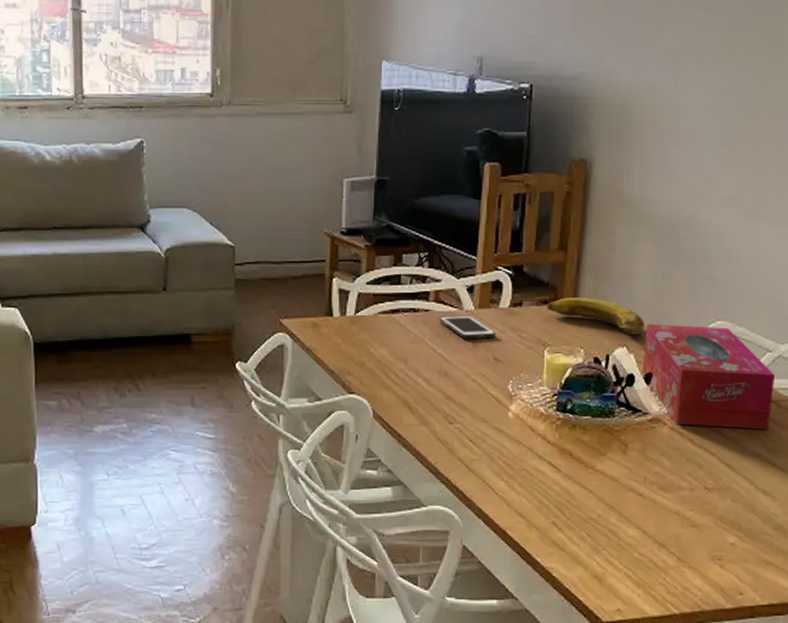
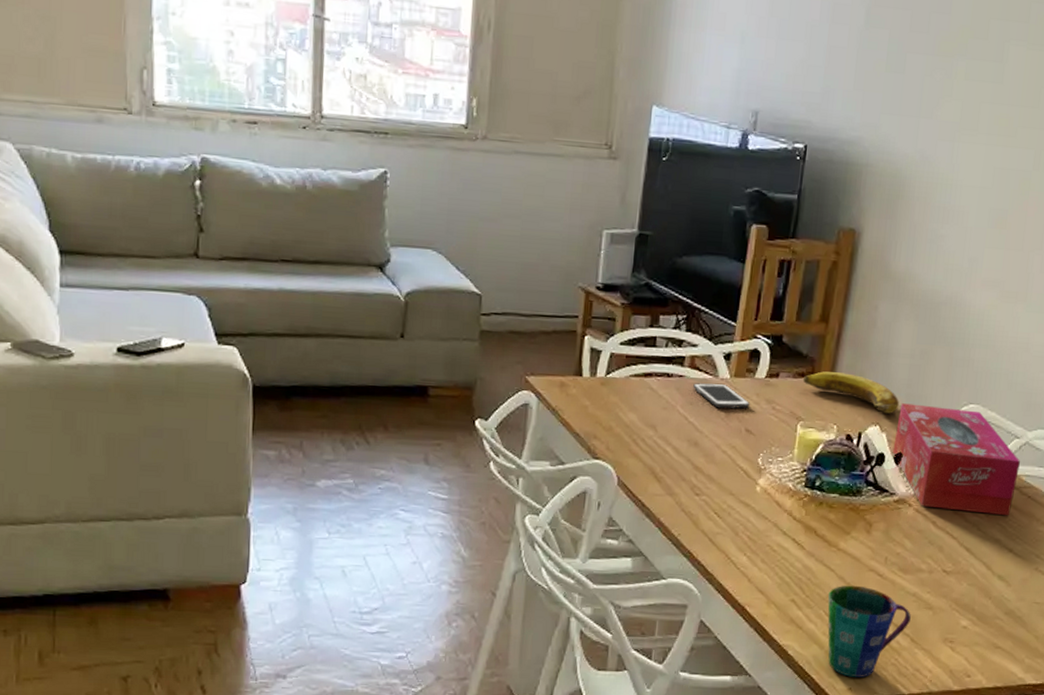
cup: none [589,505,675,598] -> present [827,585,911,677]

